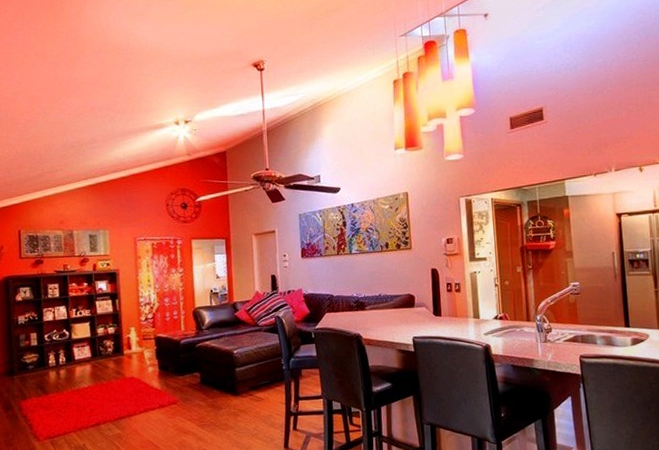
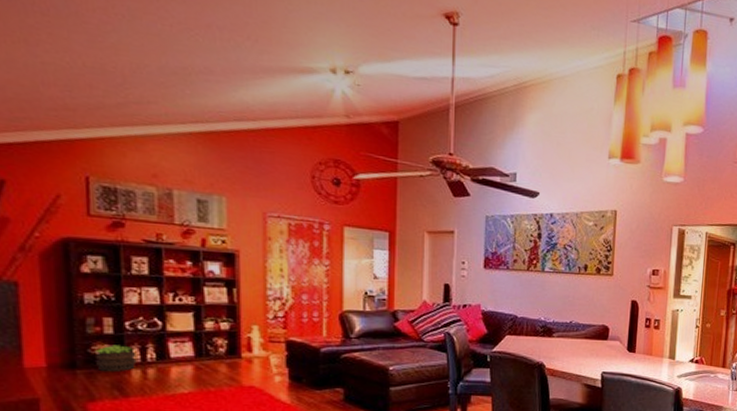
potted plant: none [26,353,53,376] -> present [95,345,137,372]

